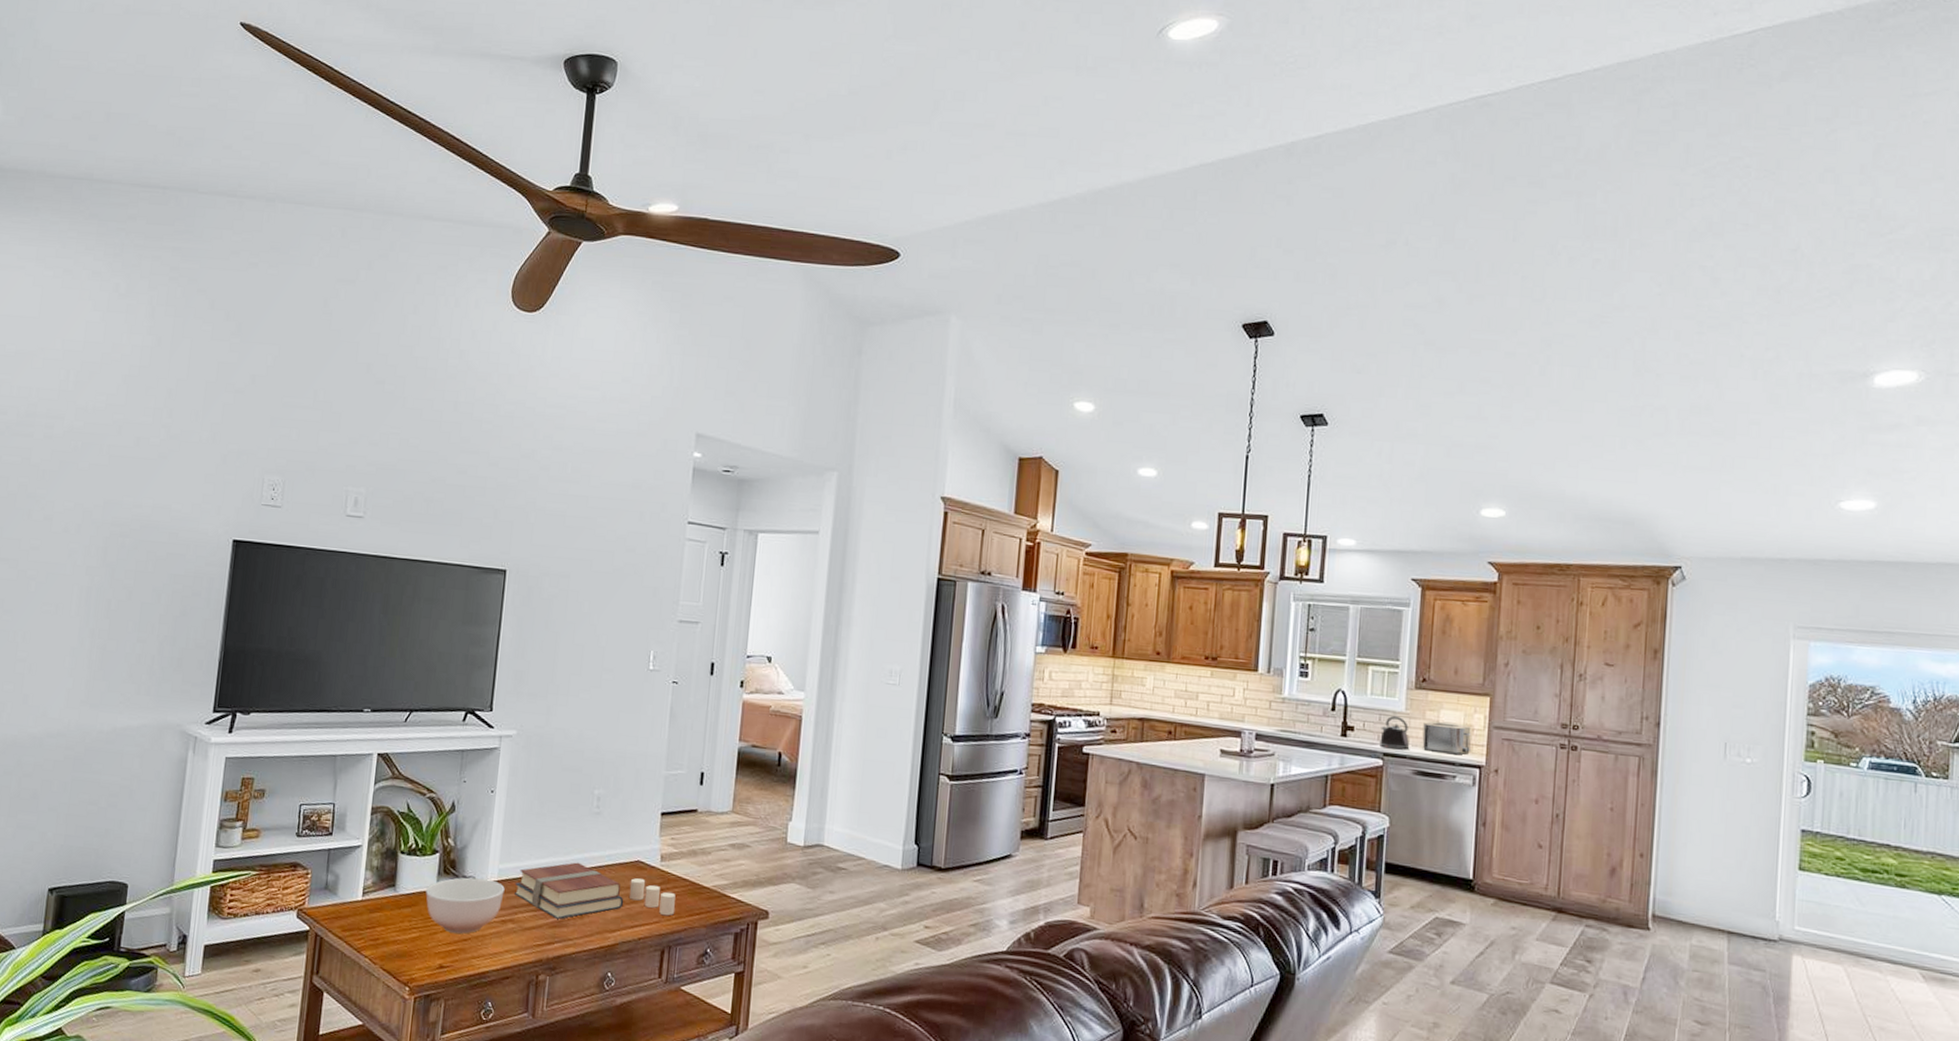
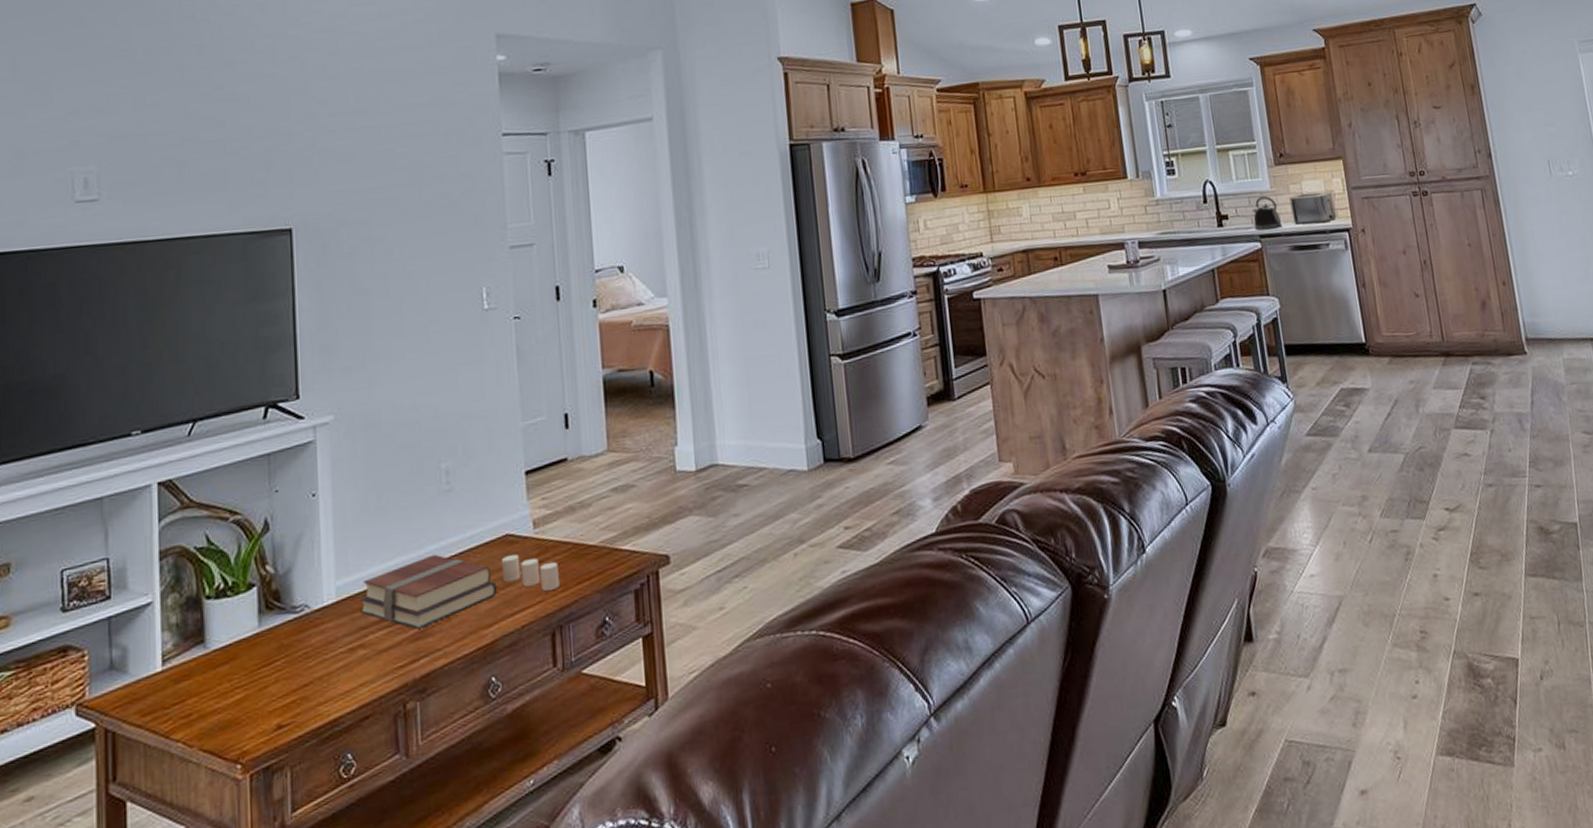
bowl: present [426,877,505,934] -> none [246,602,348,682]

